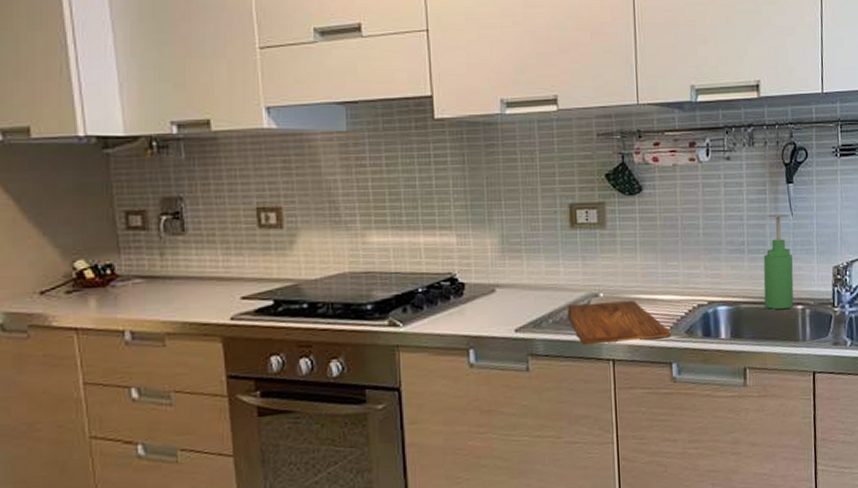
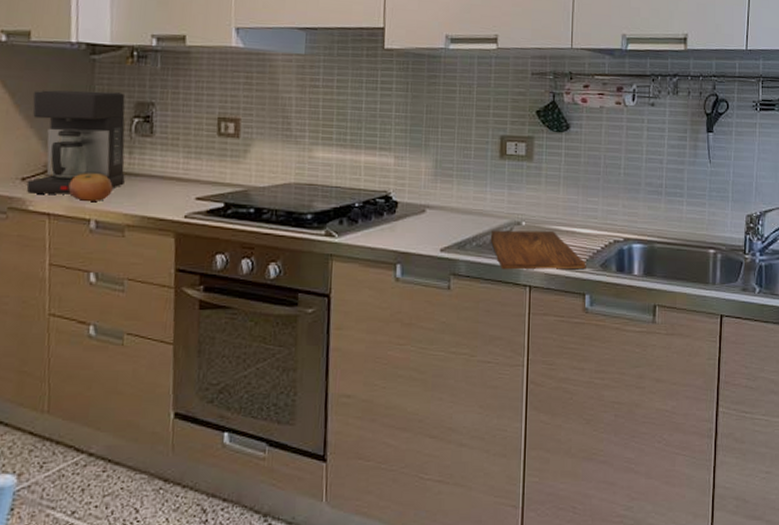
coffee maker: none [41,188,158,308] -> present [26,90,125,194]
fruit: none [95,279,146,312] -> present [68,173,113,202]
soap dispenser: present [763,214,794,310] -> none [678,160,708,252]

